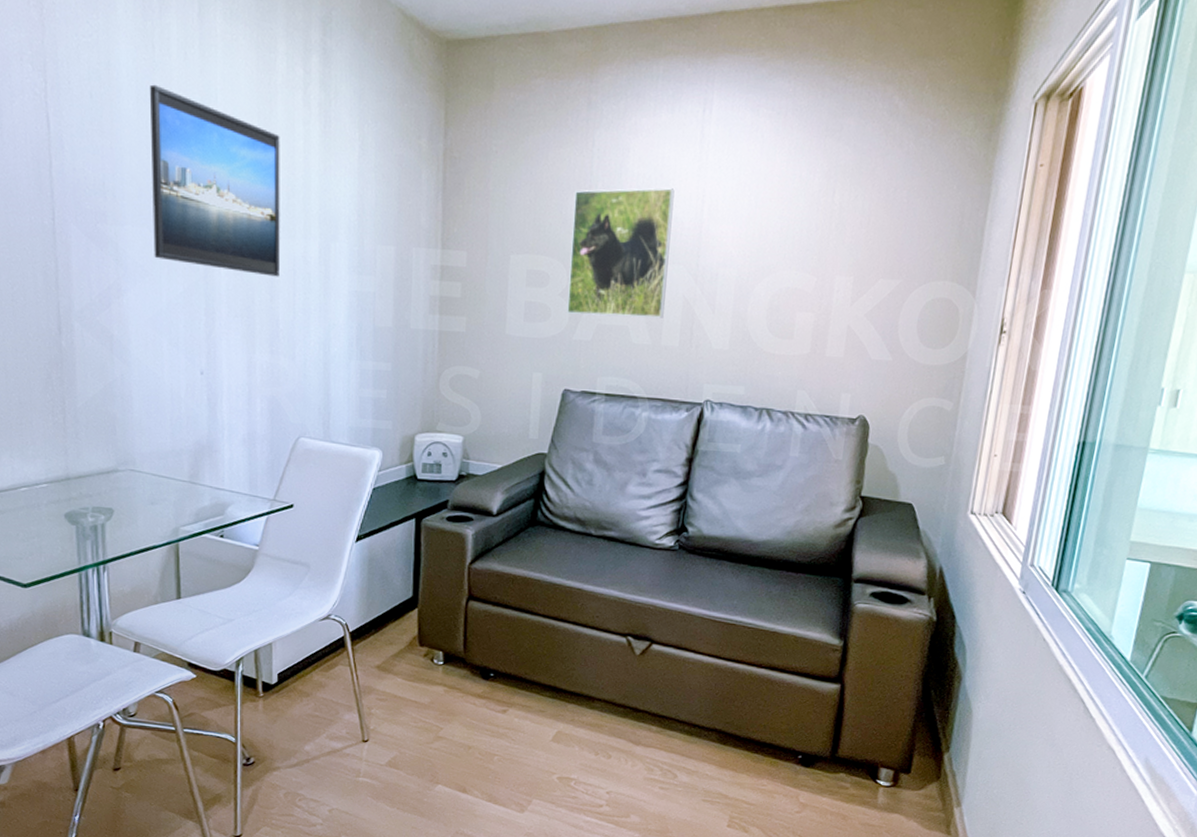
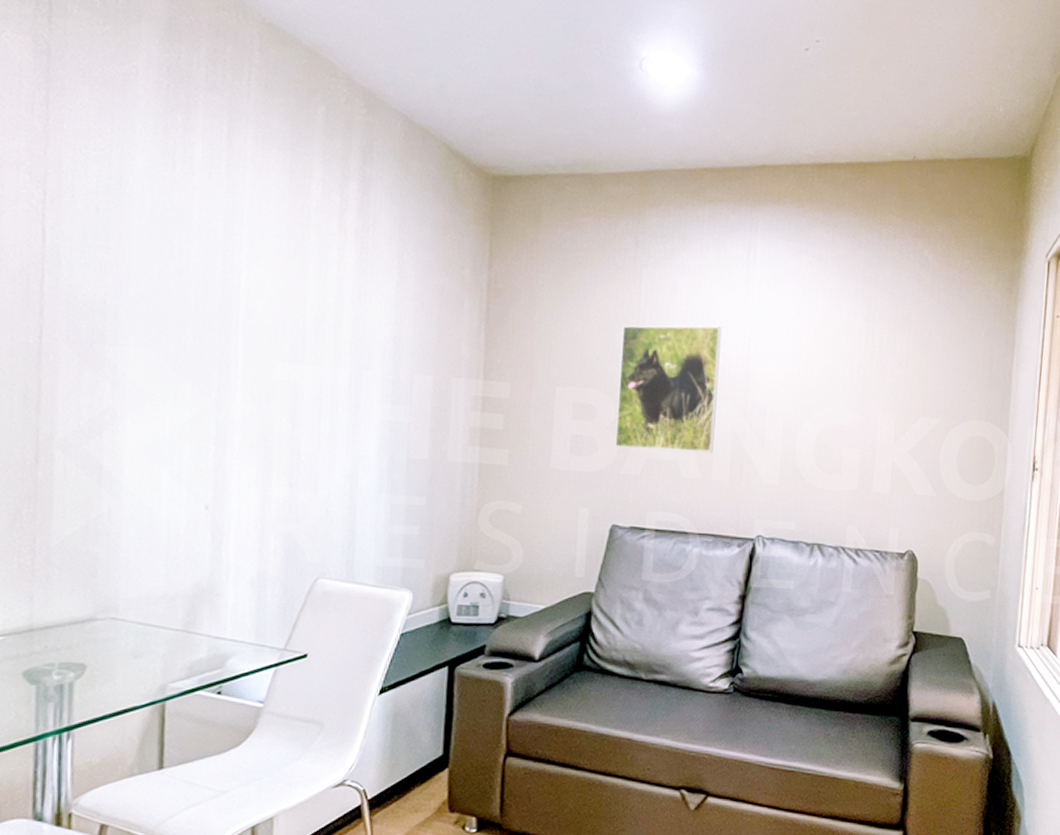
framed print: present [150,84,280,277] -> none [158,202,312,405]

